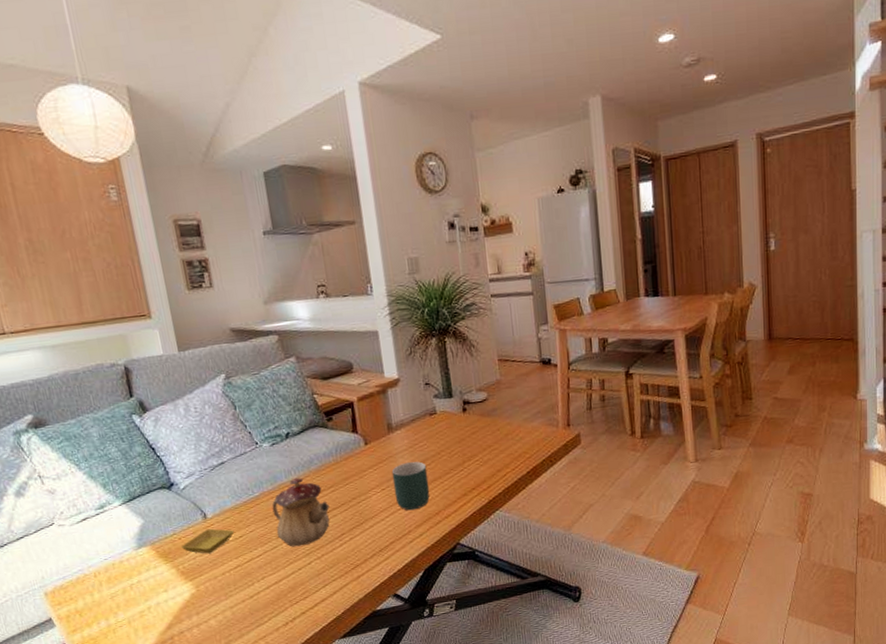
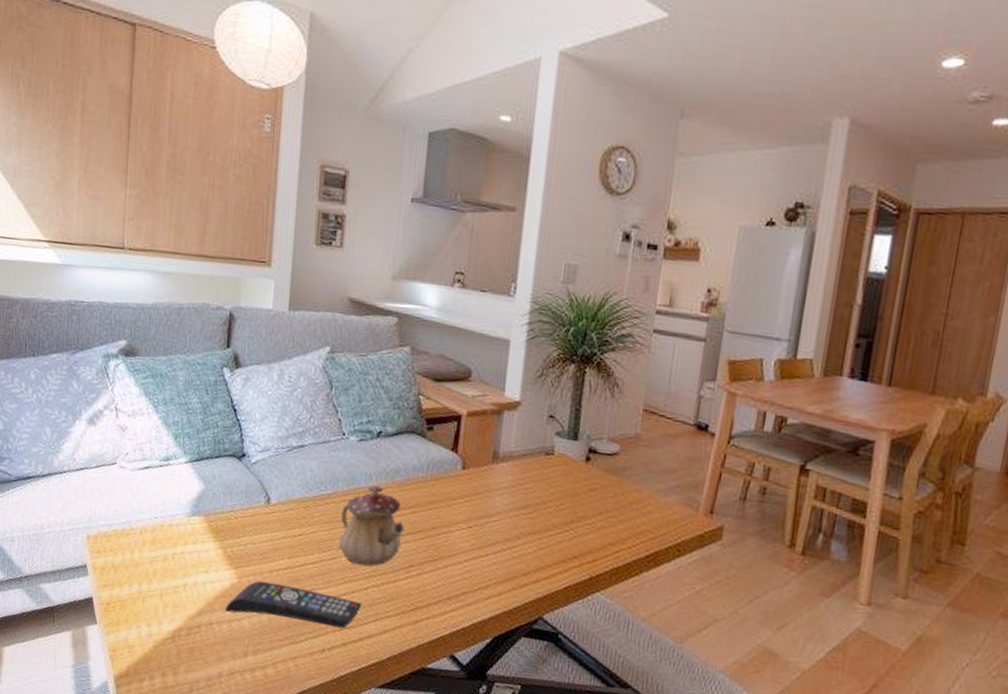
saucer: present [180,528,235,554] -> none [234,515,295,544]
remote control: none [191,576,310,618] -> present [224,580,362,629]
mug: present [391,461,430,511] -> none [481,502,527,562]

